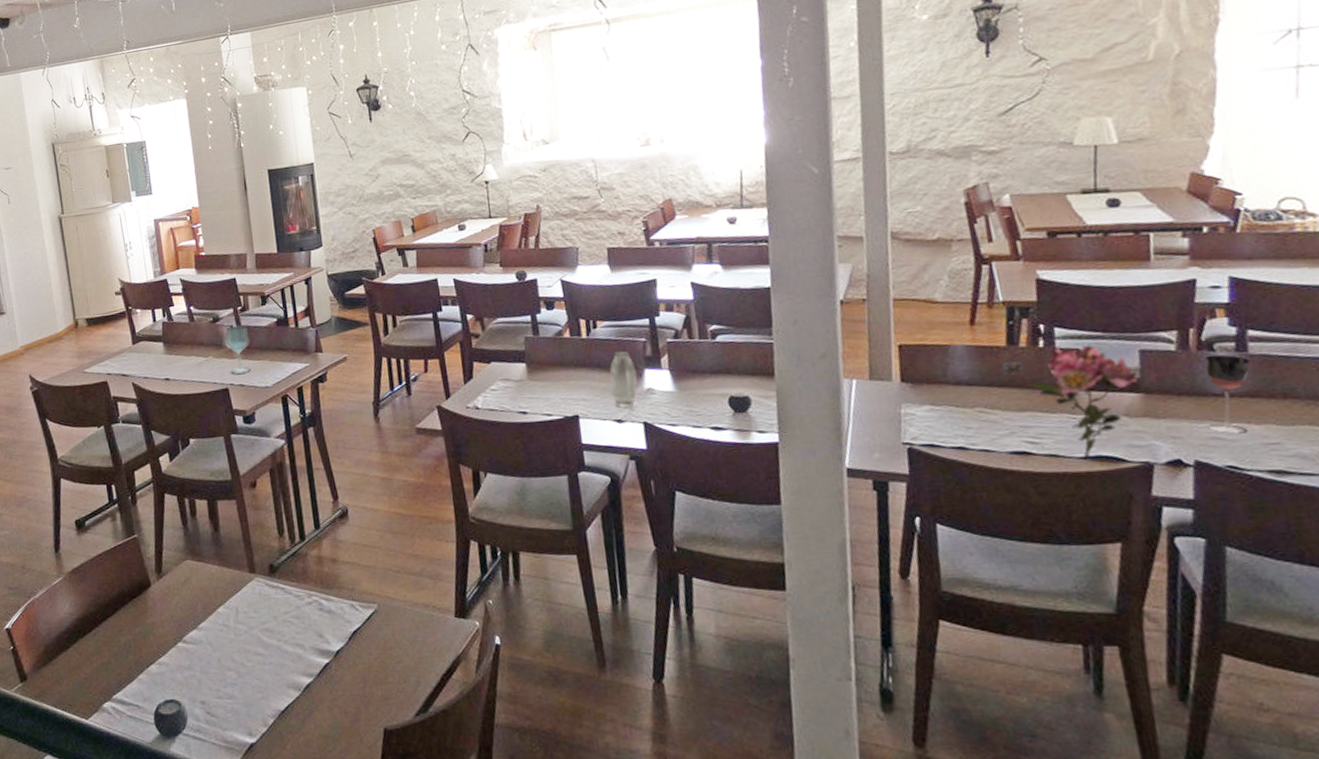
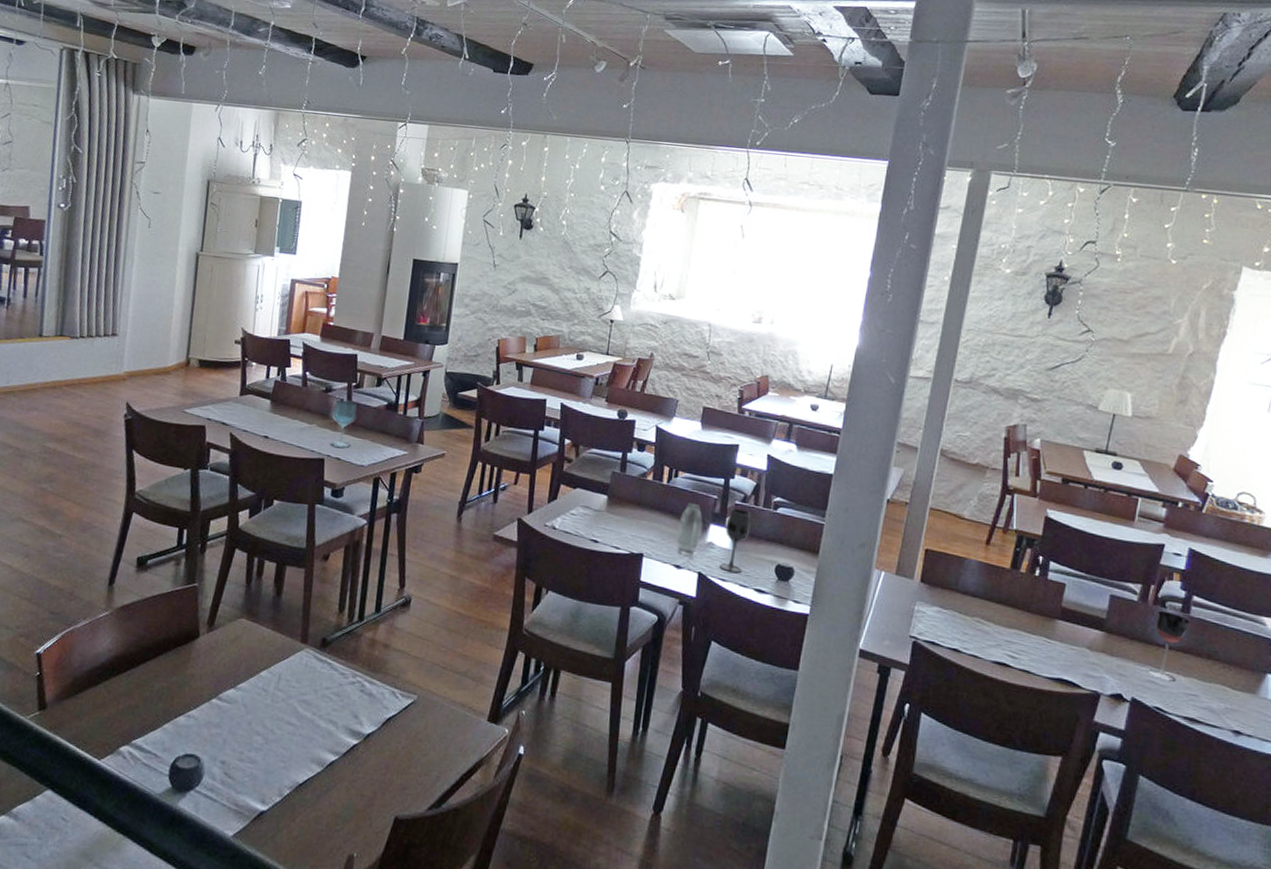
wine glass: none [661,346,691,416] -> present [720,508,751,574]
flower bouquet: present [1003,346,1138,459] -> none [1003,578,1104,679]

